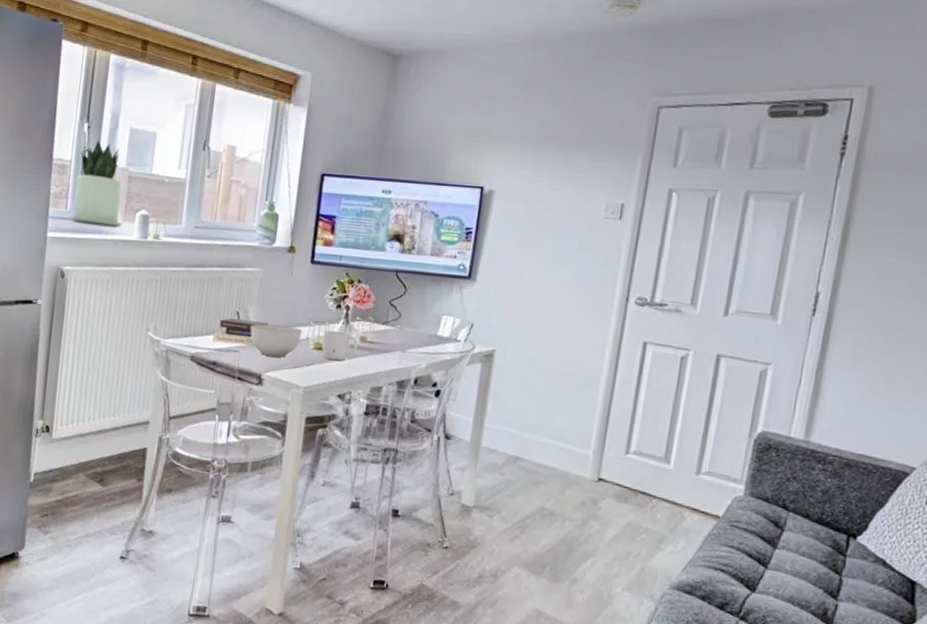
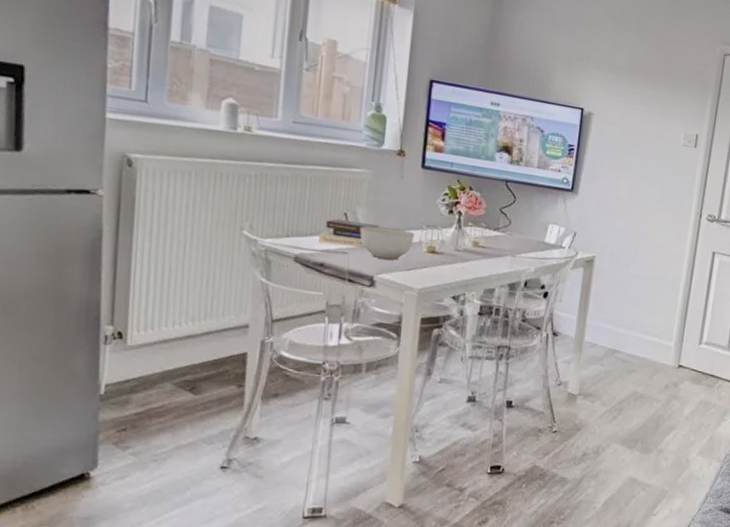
planter: present [68,139,123,229] -> none [133,13,205,116]
mug: present [321,330,358,361] -> none [435,234,471,265]

